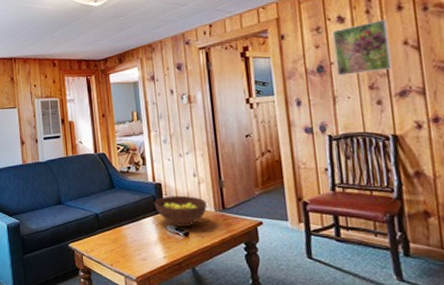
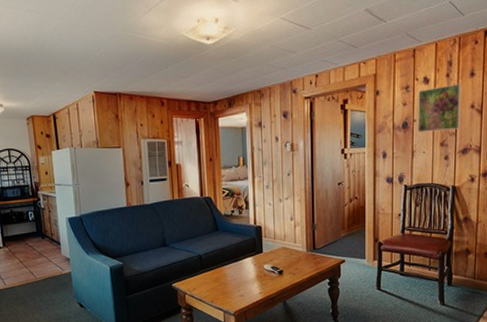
fruit bowl: present [154,195,207,227] -> none [254,237,300,266]

